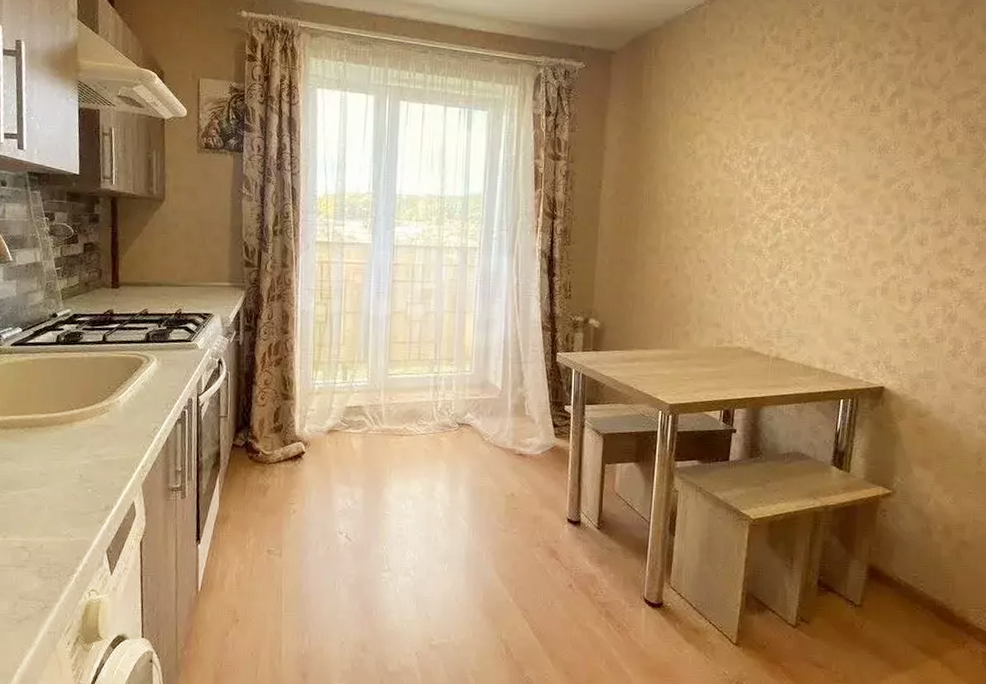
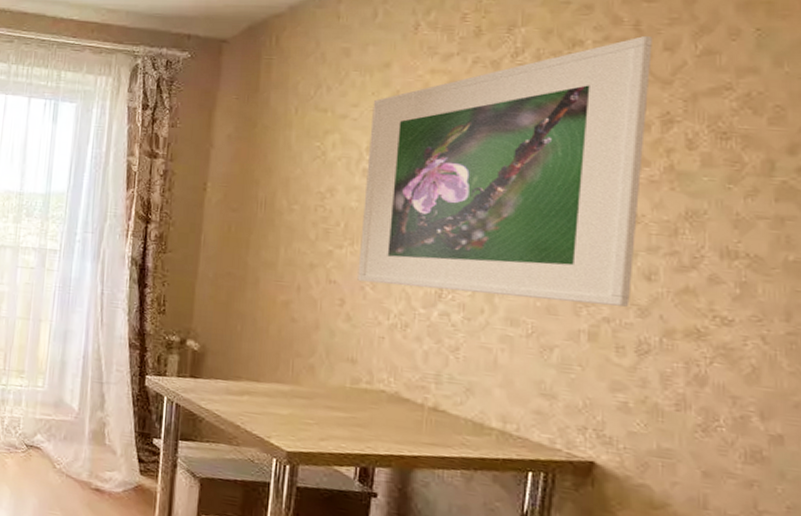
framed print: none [720,49,928,266] -> present [357,35,652,307]

